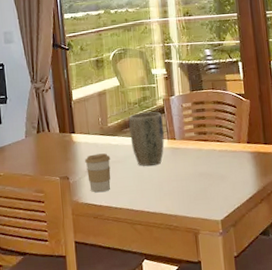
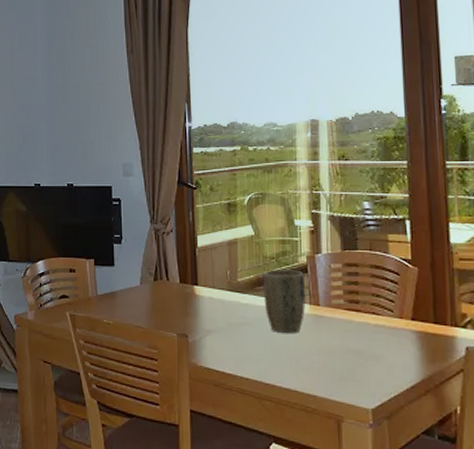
coffee cup: present [85,153,111,193] -> none [208,312,239,358]

